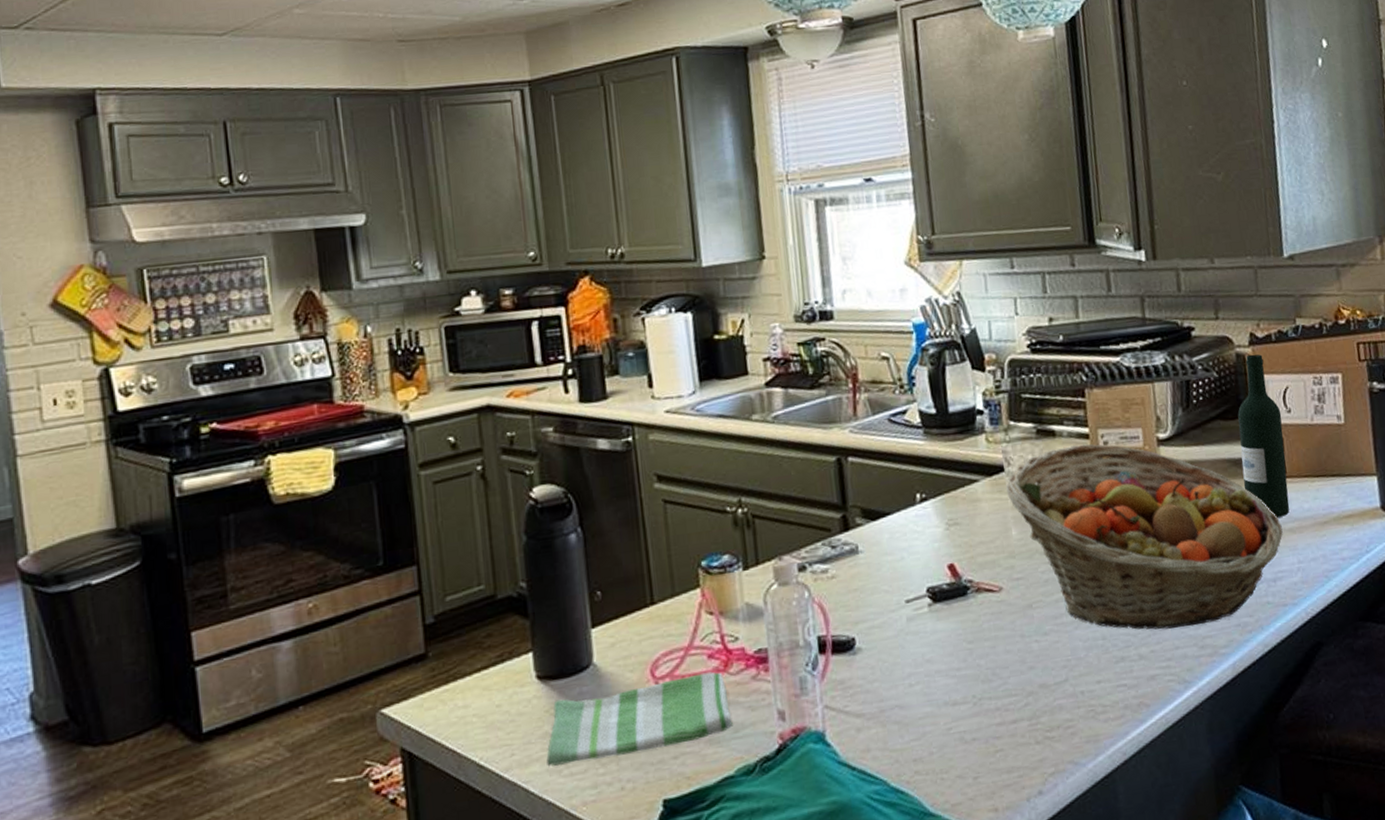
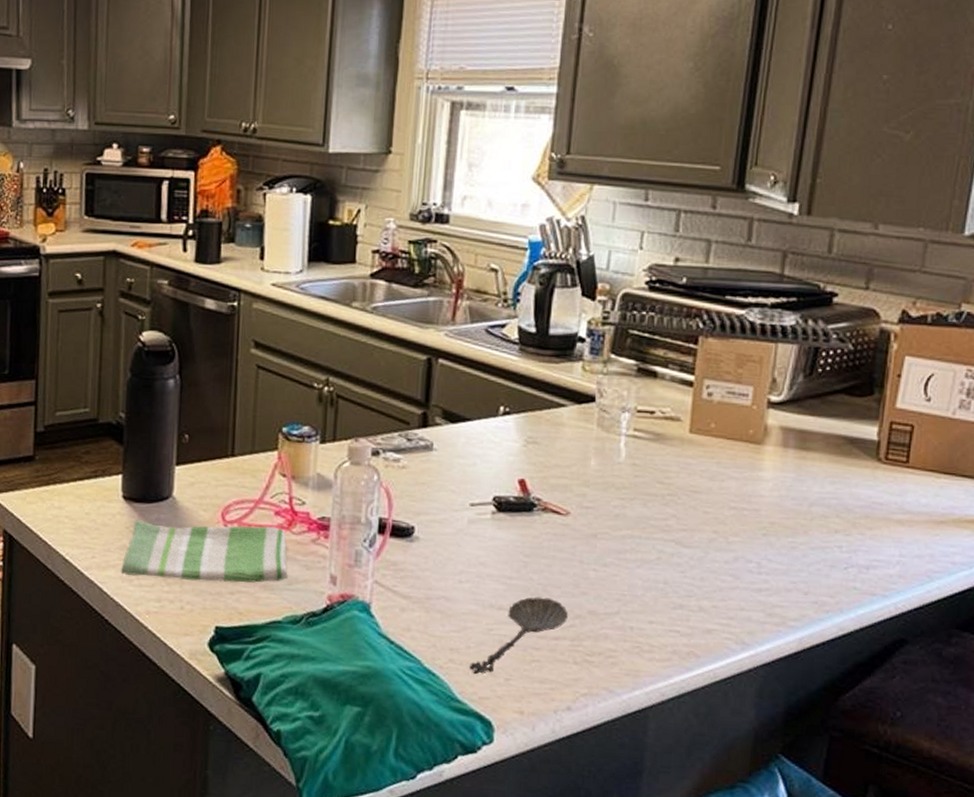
spoon: none [936,680,1021,782] -> present [469,597,568,675]
fruit basket: present [1006,444,1283,630] -> none [593,390,890,593]
wine bottle: present [1237,354,1290,517] -> none [855,332,919,506]

